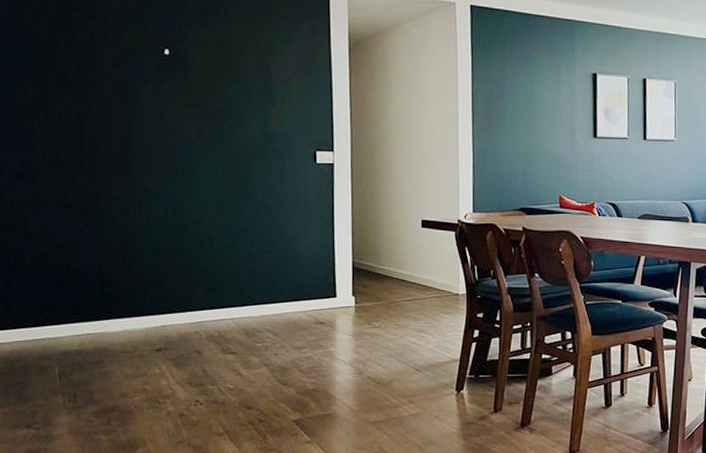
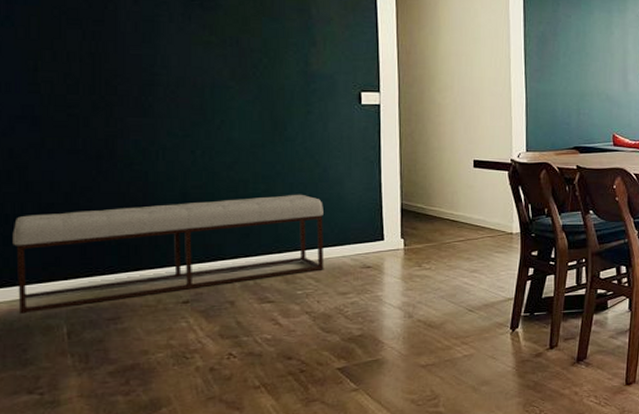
bench: none [14,250,282,354] -> present [12,194,324,314]

